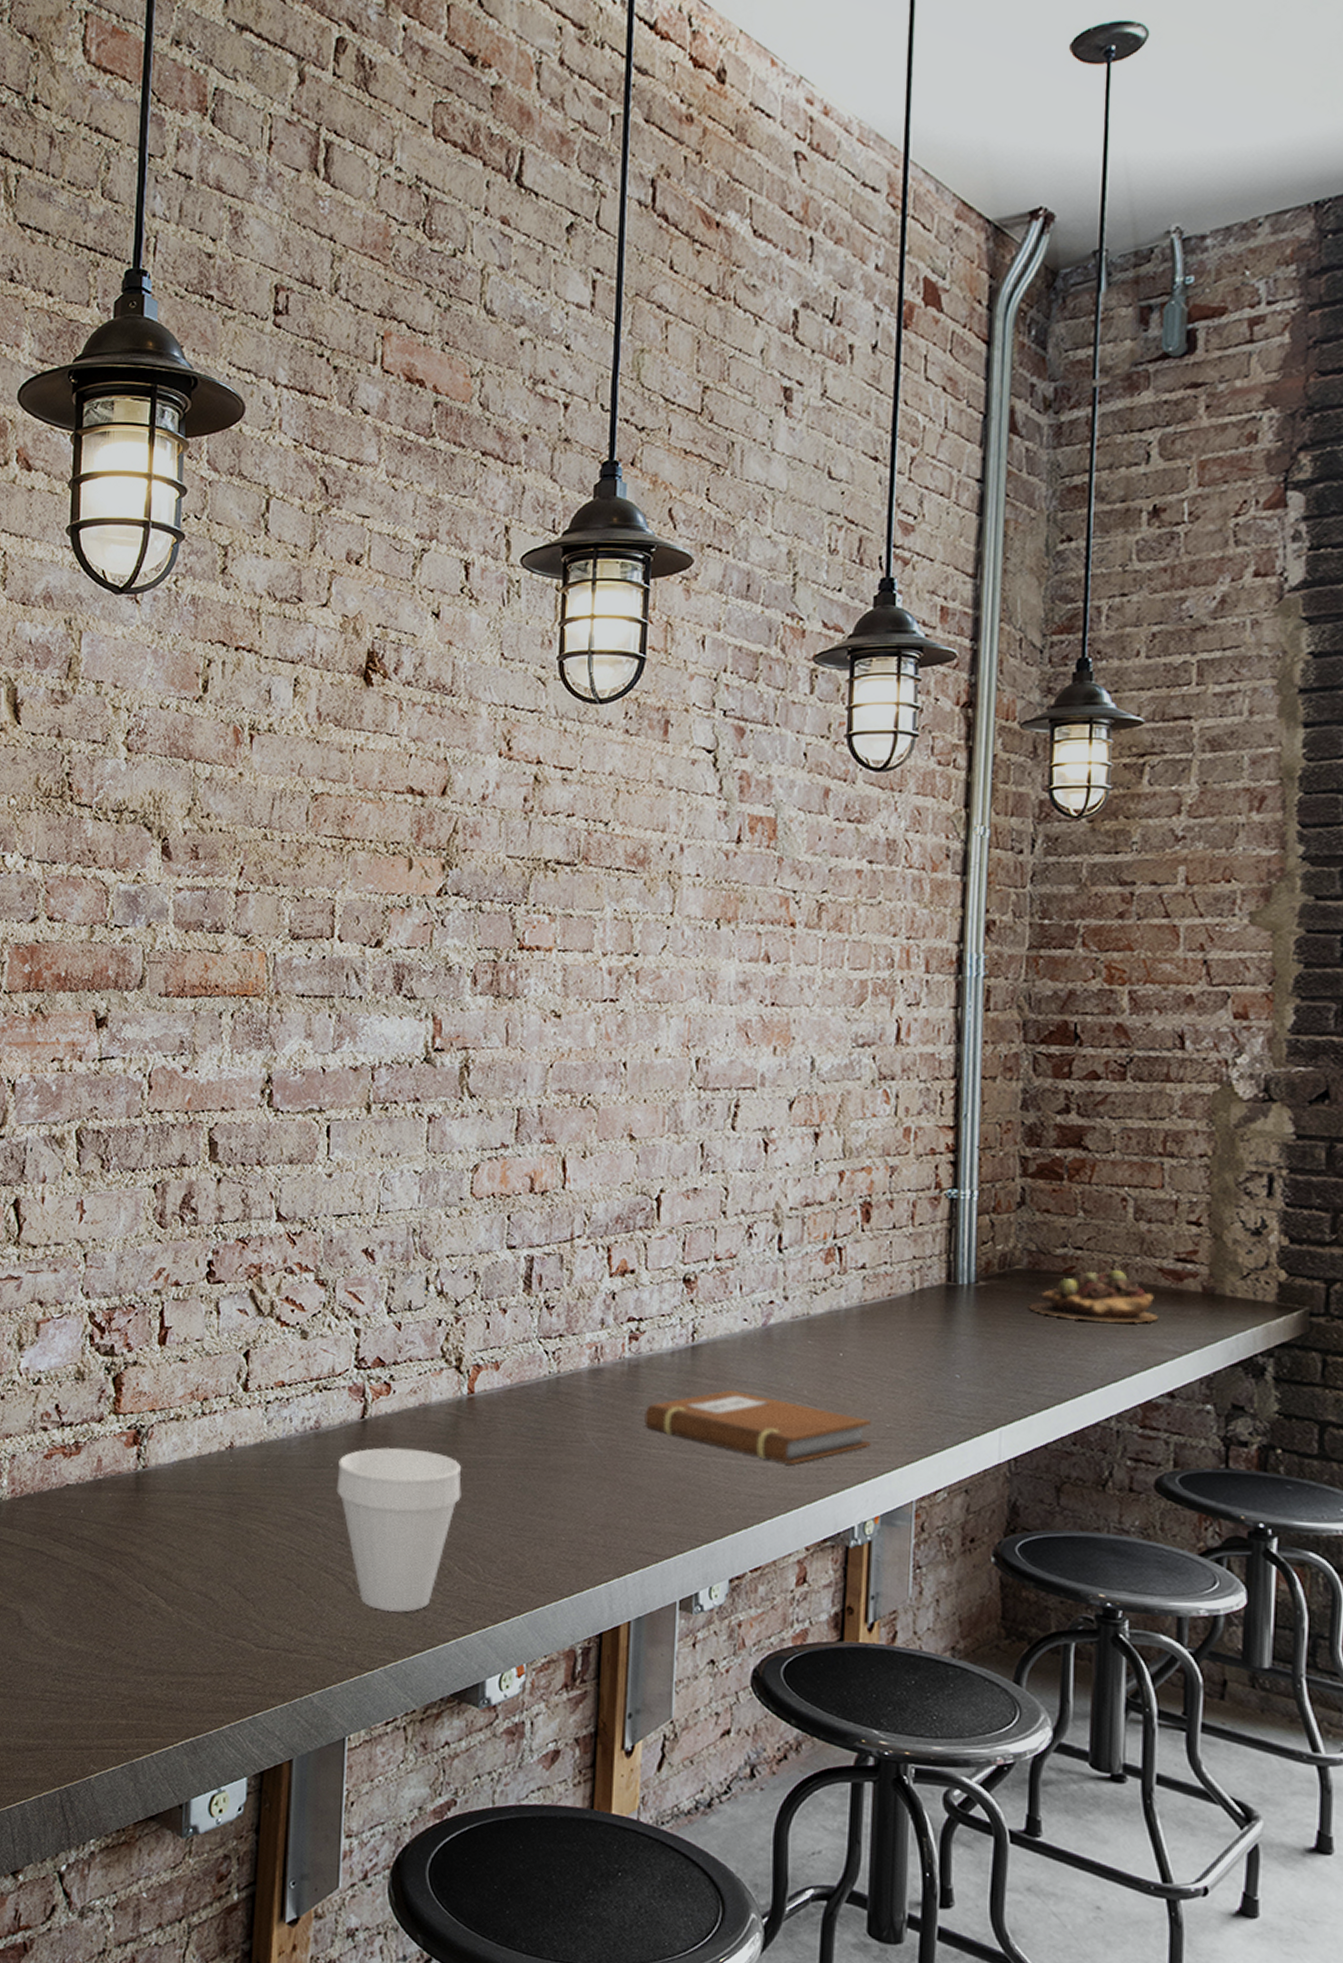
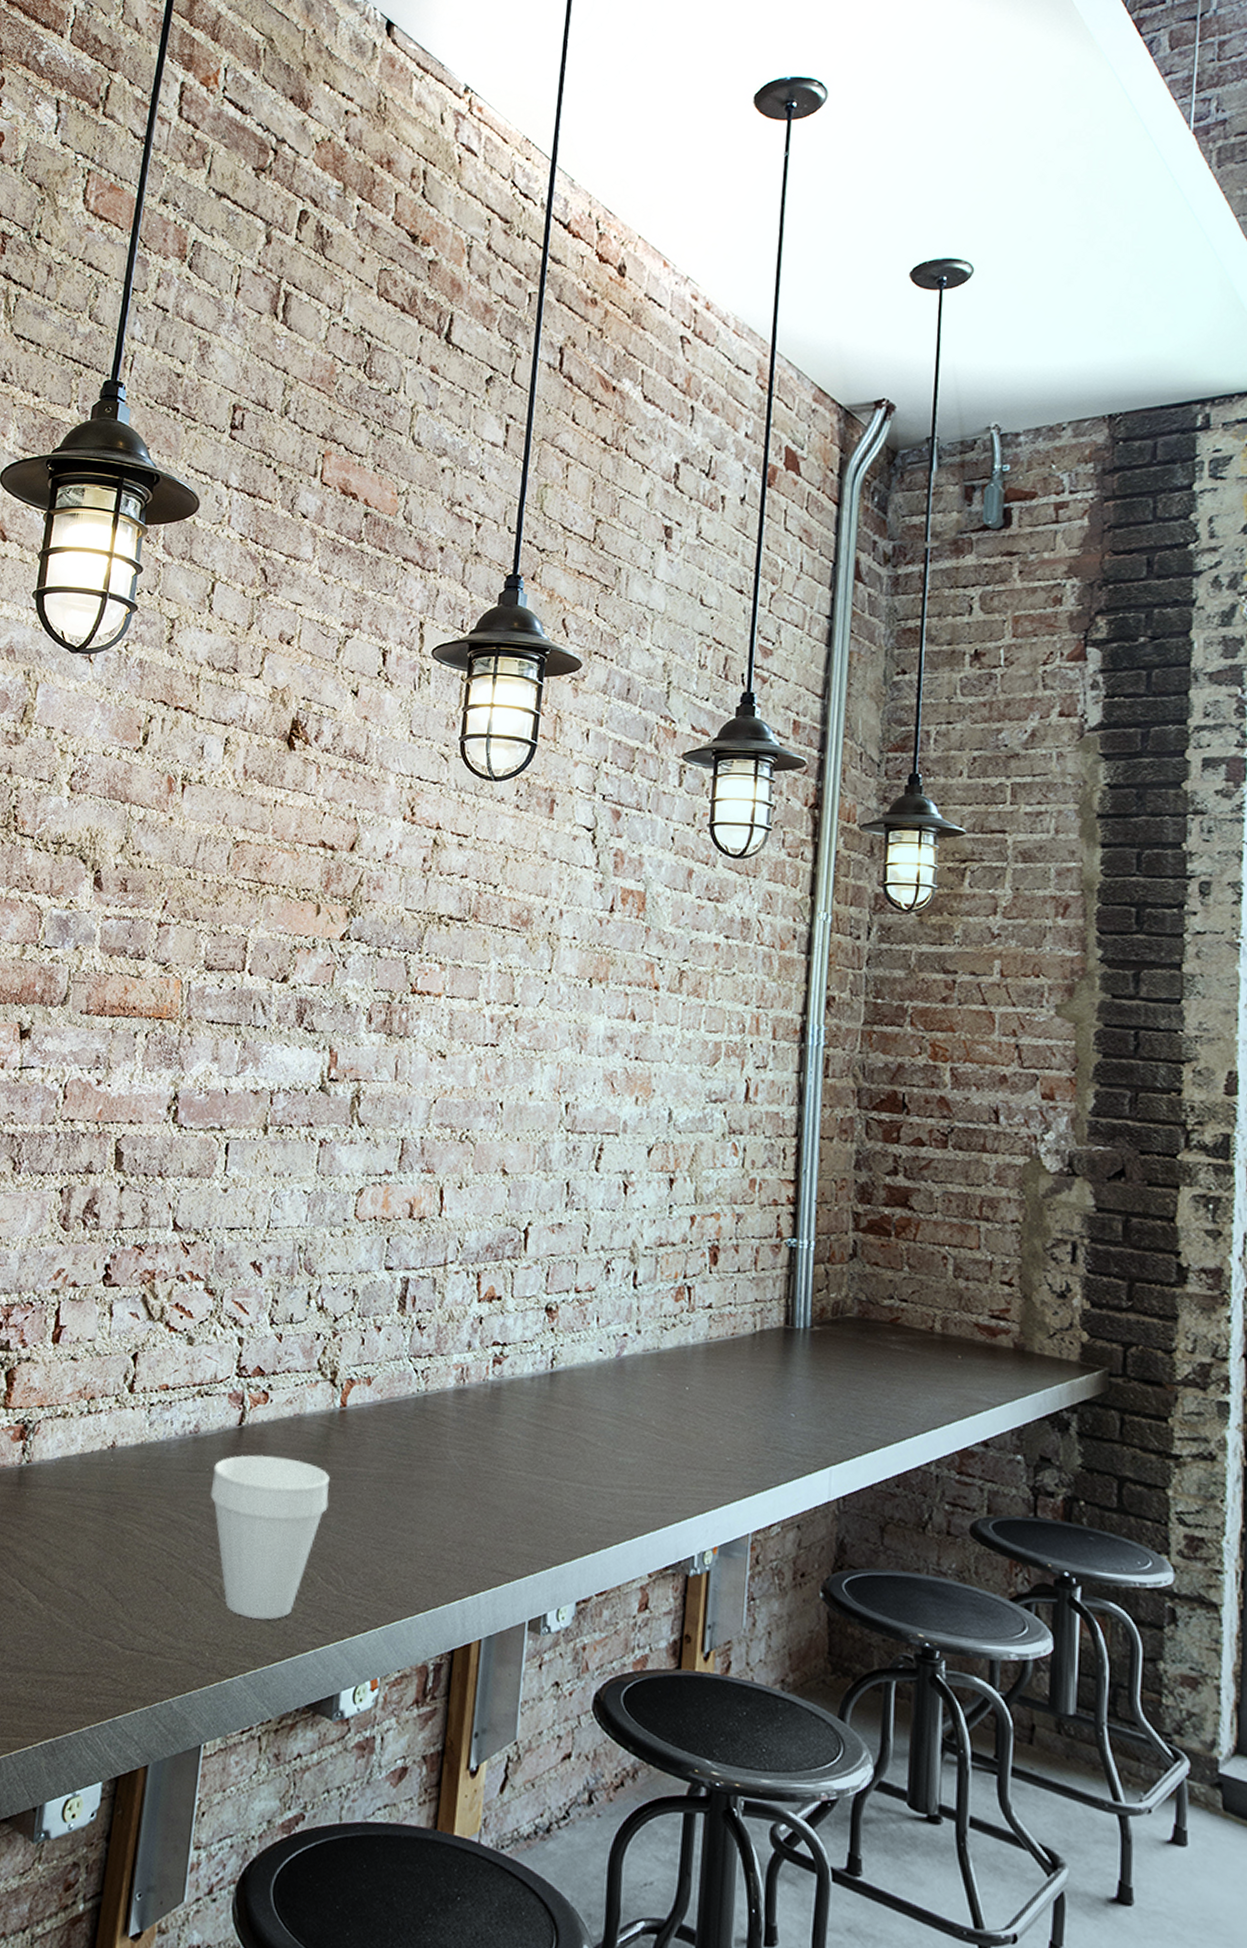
notebook: present [644,1390,872,1465] -> none [503,1416,714,1493]
succulent plant: present [1028,1269,1158,1323] -> none [857,1322,974,1374]

